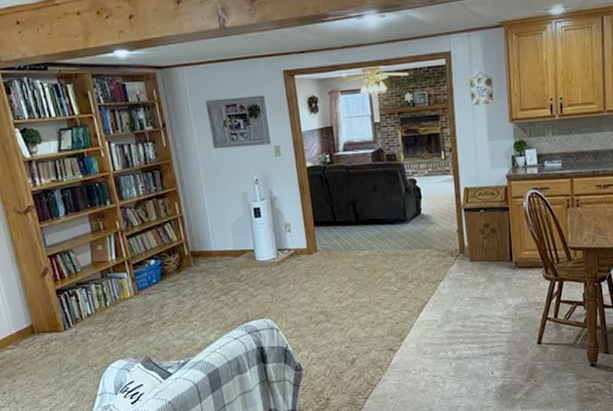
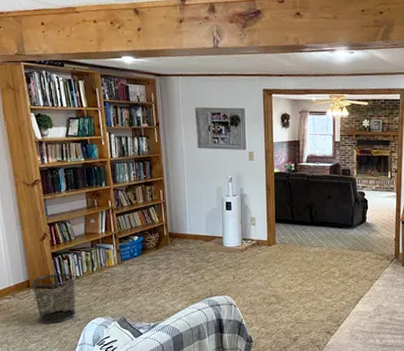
waste bin: none [35,312,93,374] -> present [30,274,77,323]

